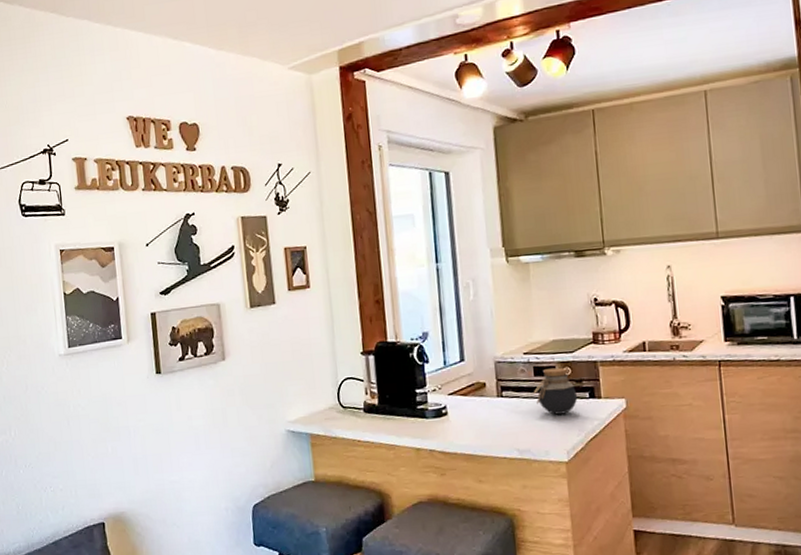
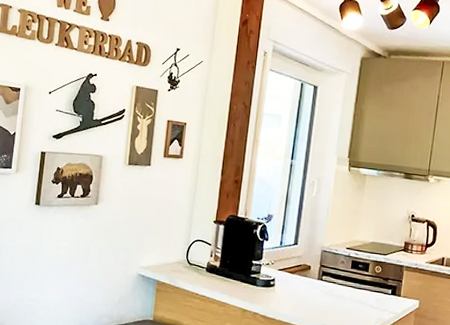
jar: present [533,367,578,415] -> none [347,264,382,304]

